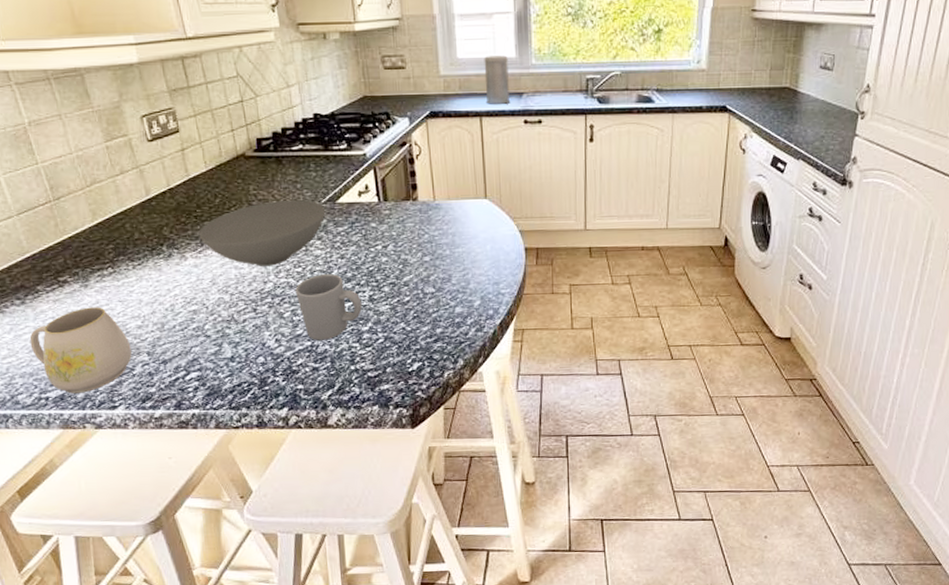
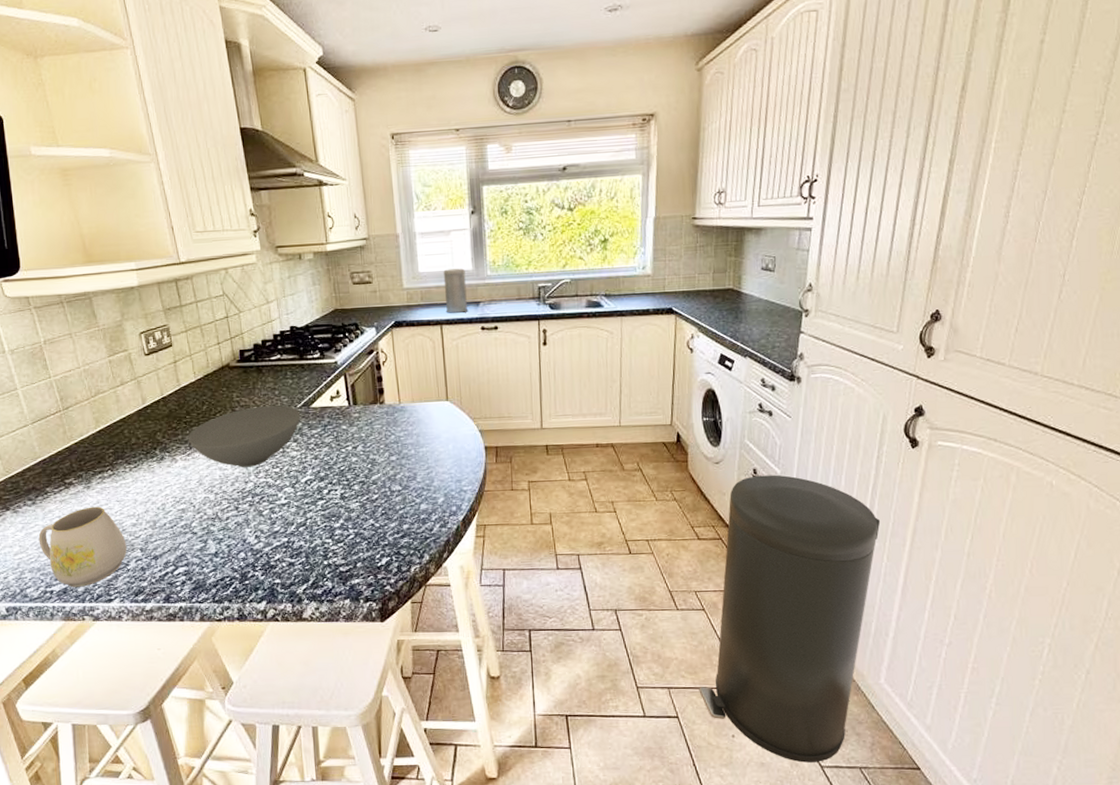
mug: present [295,274,362,340] -> none [273,474,334,537]
pedal bin: none [734,280,921,561] -> present [699,474,881,763]

